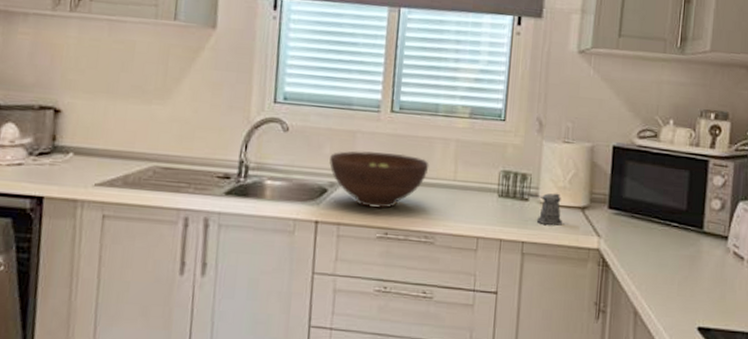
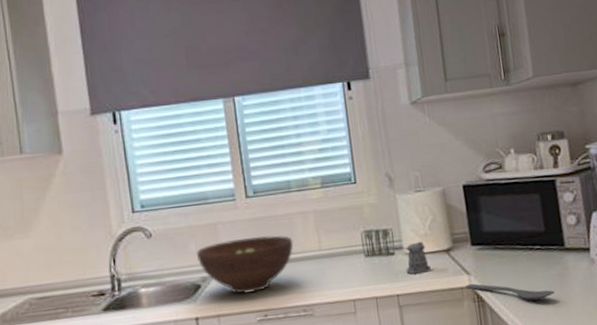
spoon: none [593,246,682,277] -> present [466,283,554,301]

